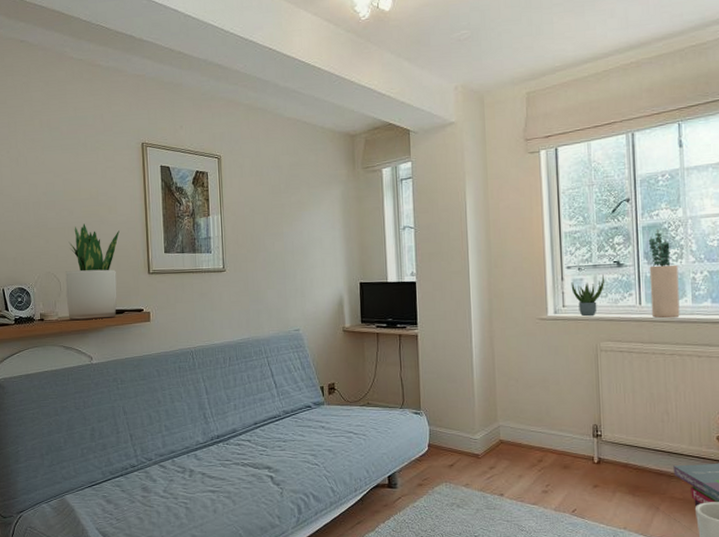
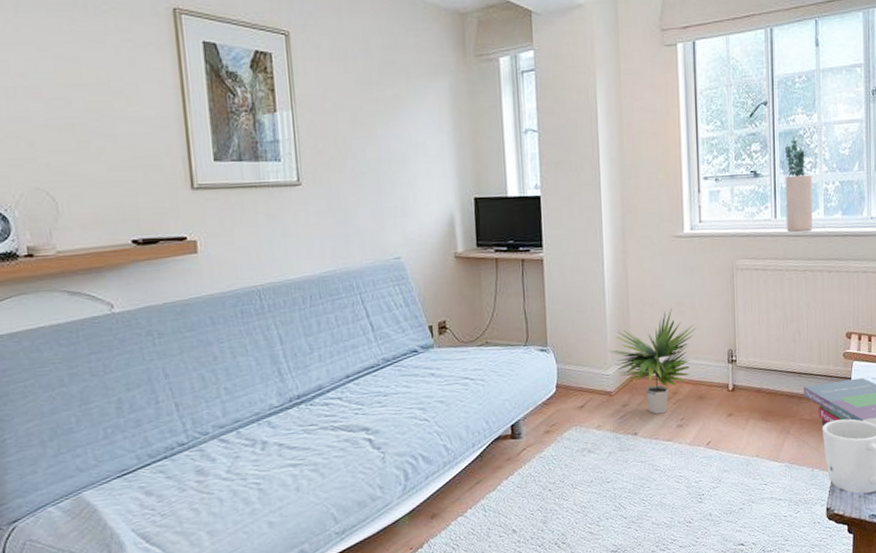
planter: present [65,223,119,320] -> none [64,119,147,255]
plant: none [476,383,561,479] -> present [609,308,697,414]
potted plant: present [571,274,604,317] -> none [708,186,741,233]

